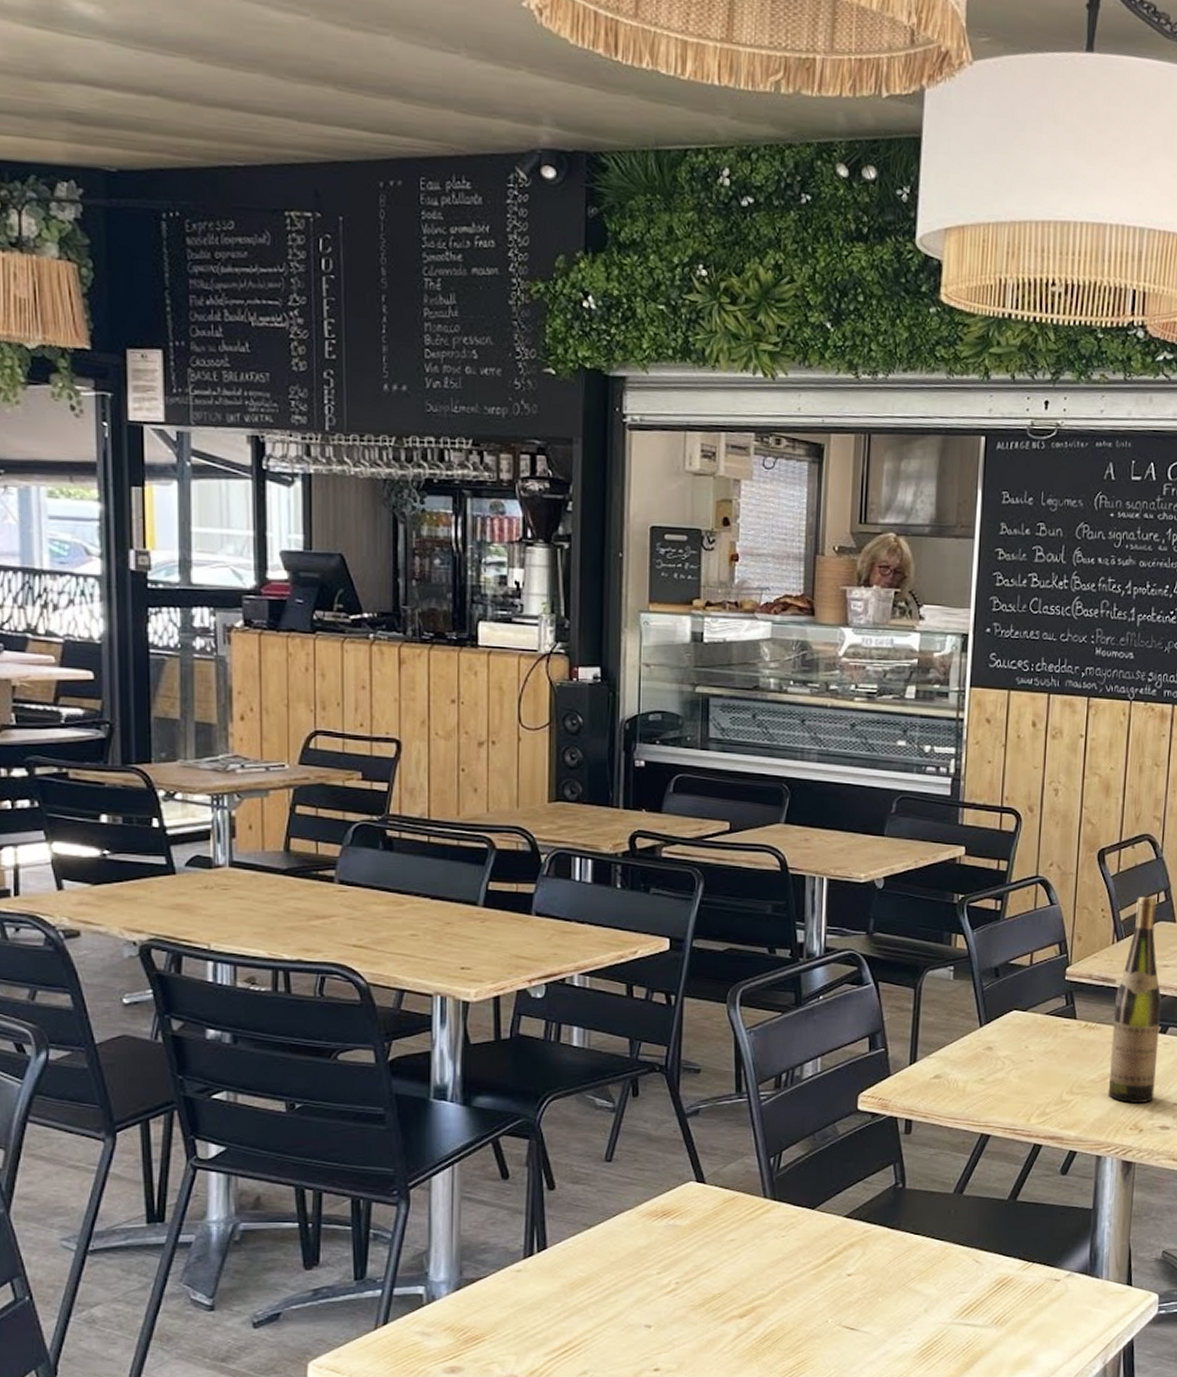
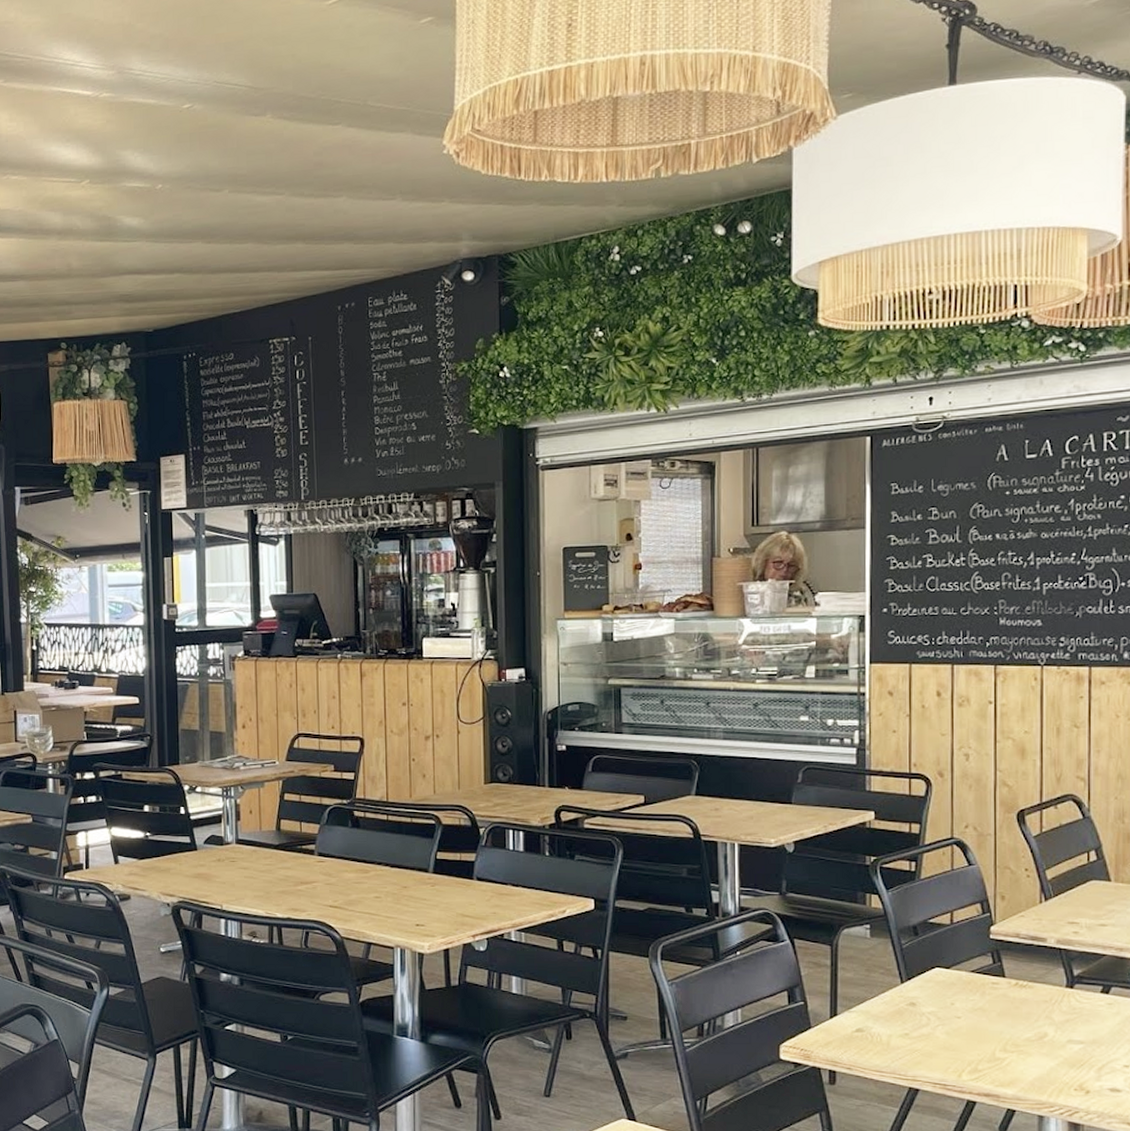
wine bottle: present [1108,897,1161,1103] -> none [1046,857,1101,1063]

